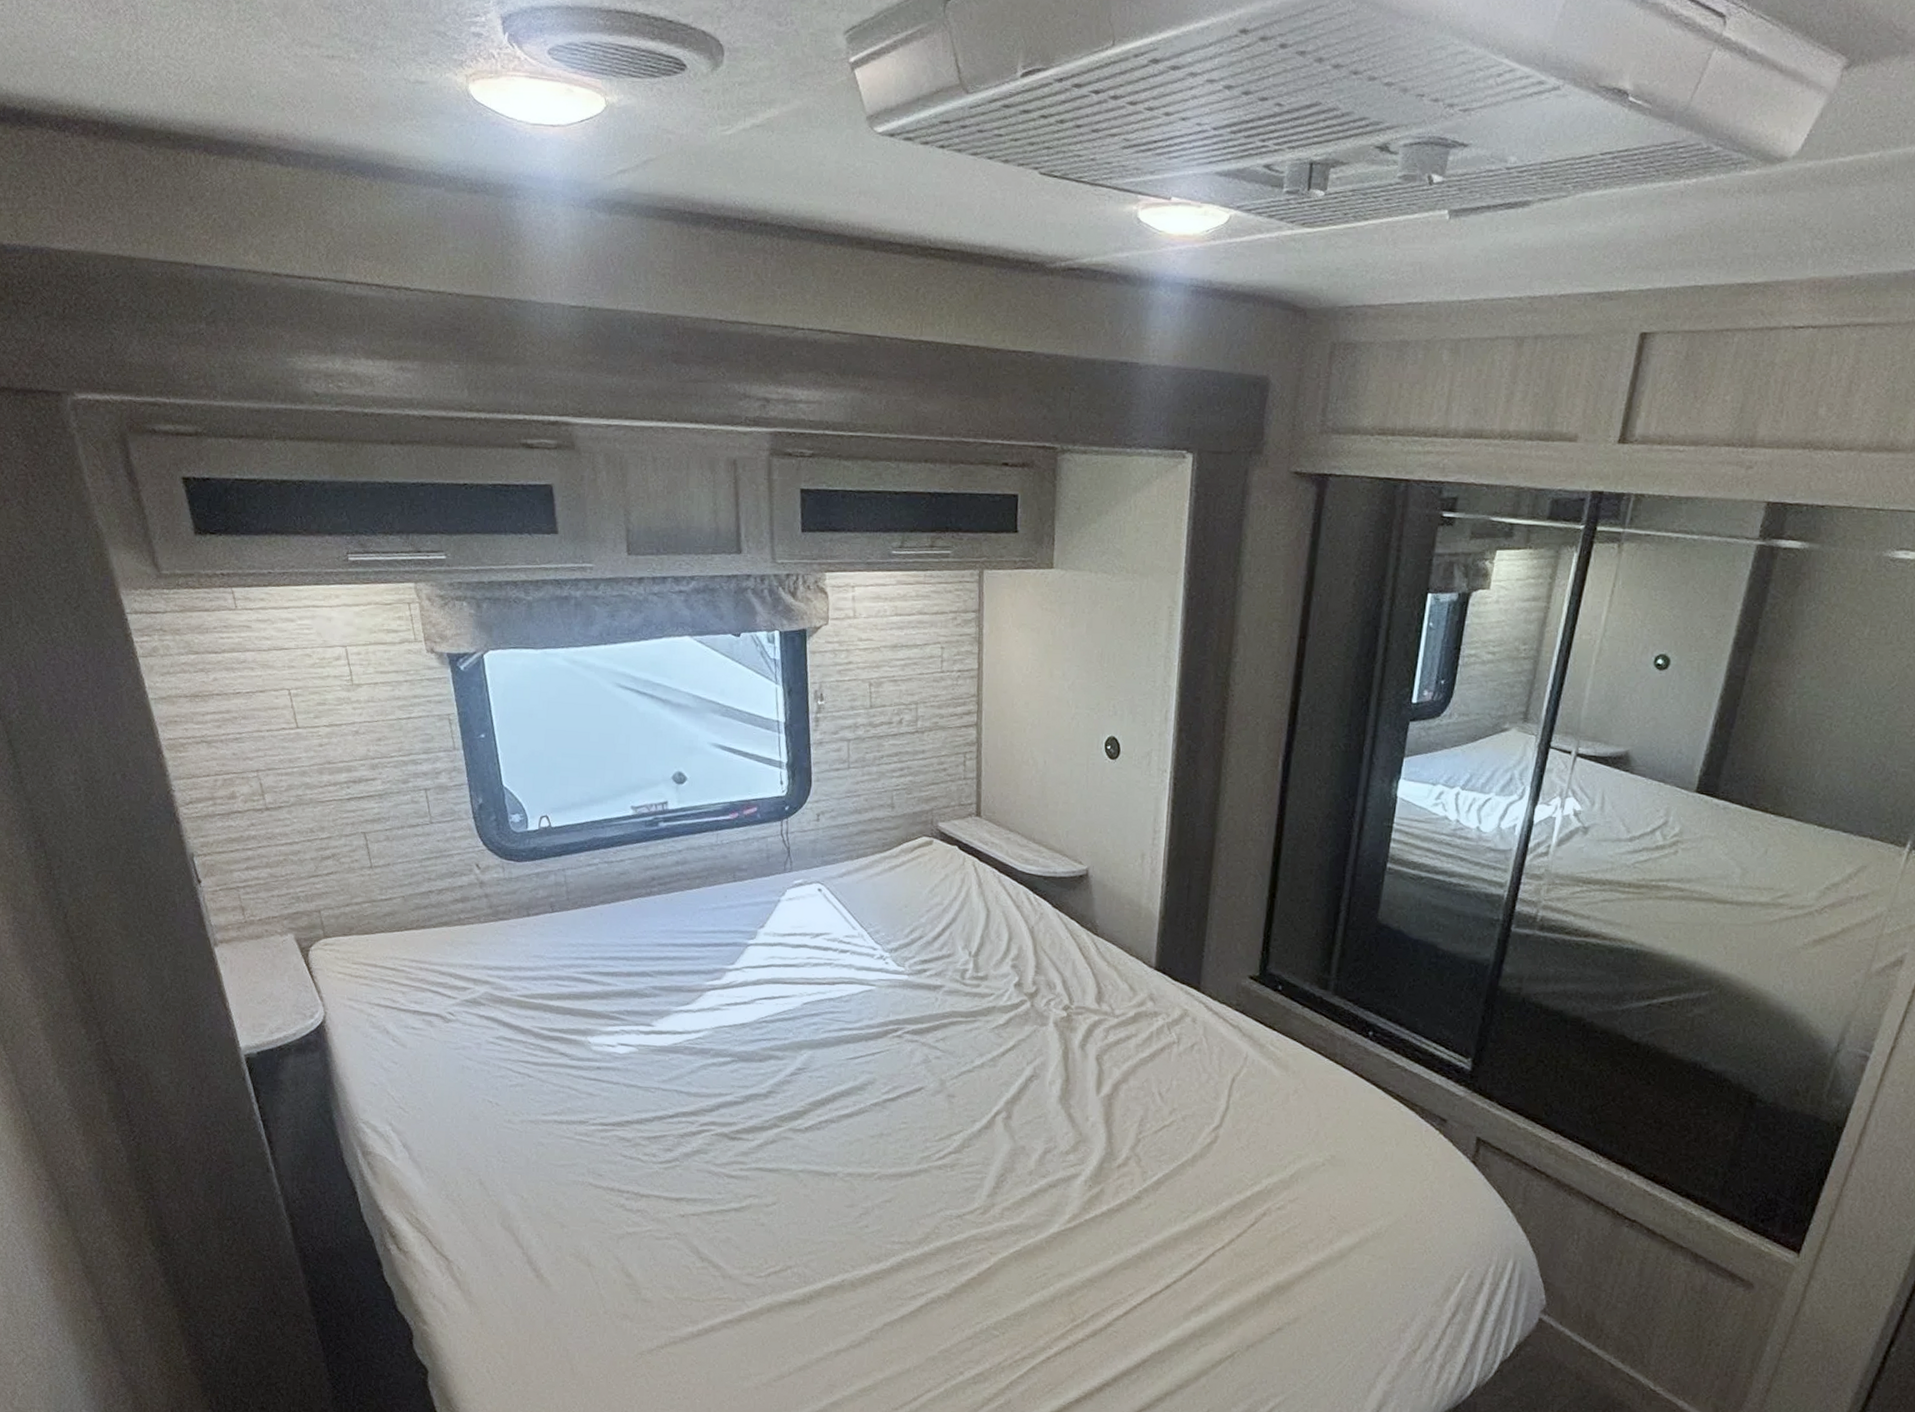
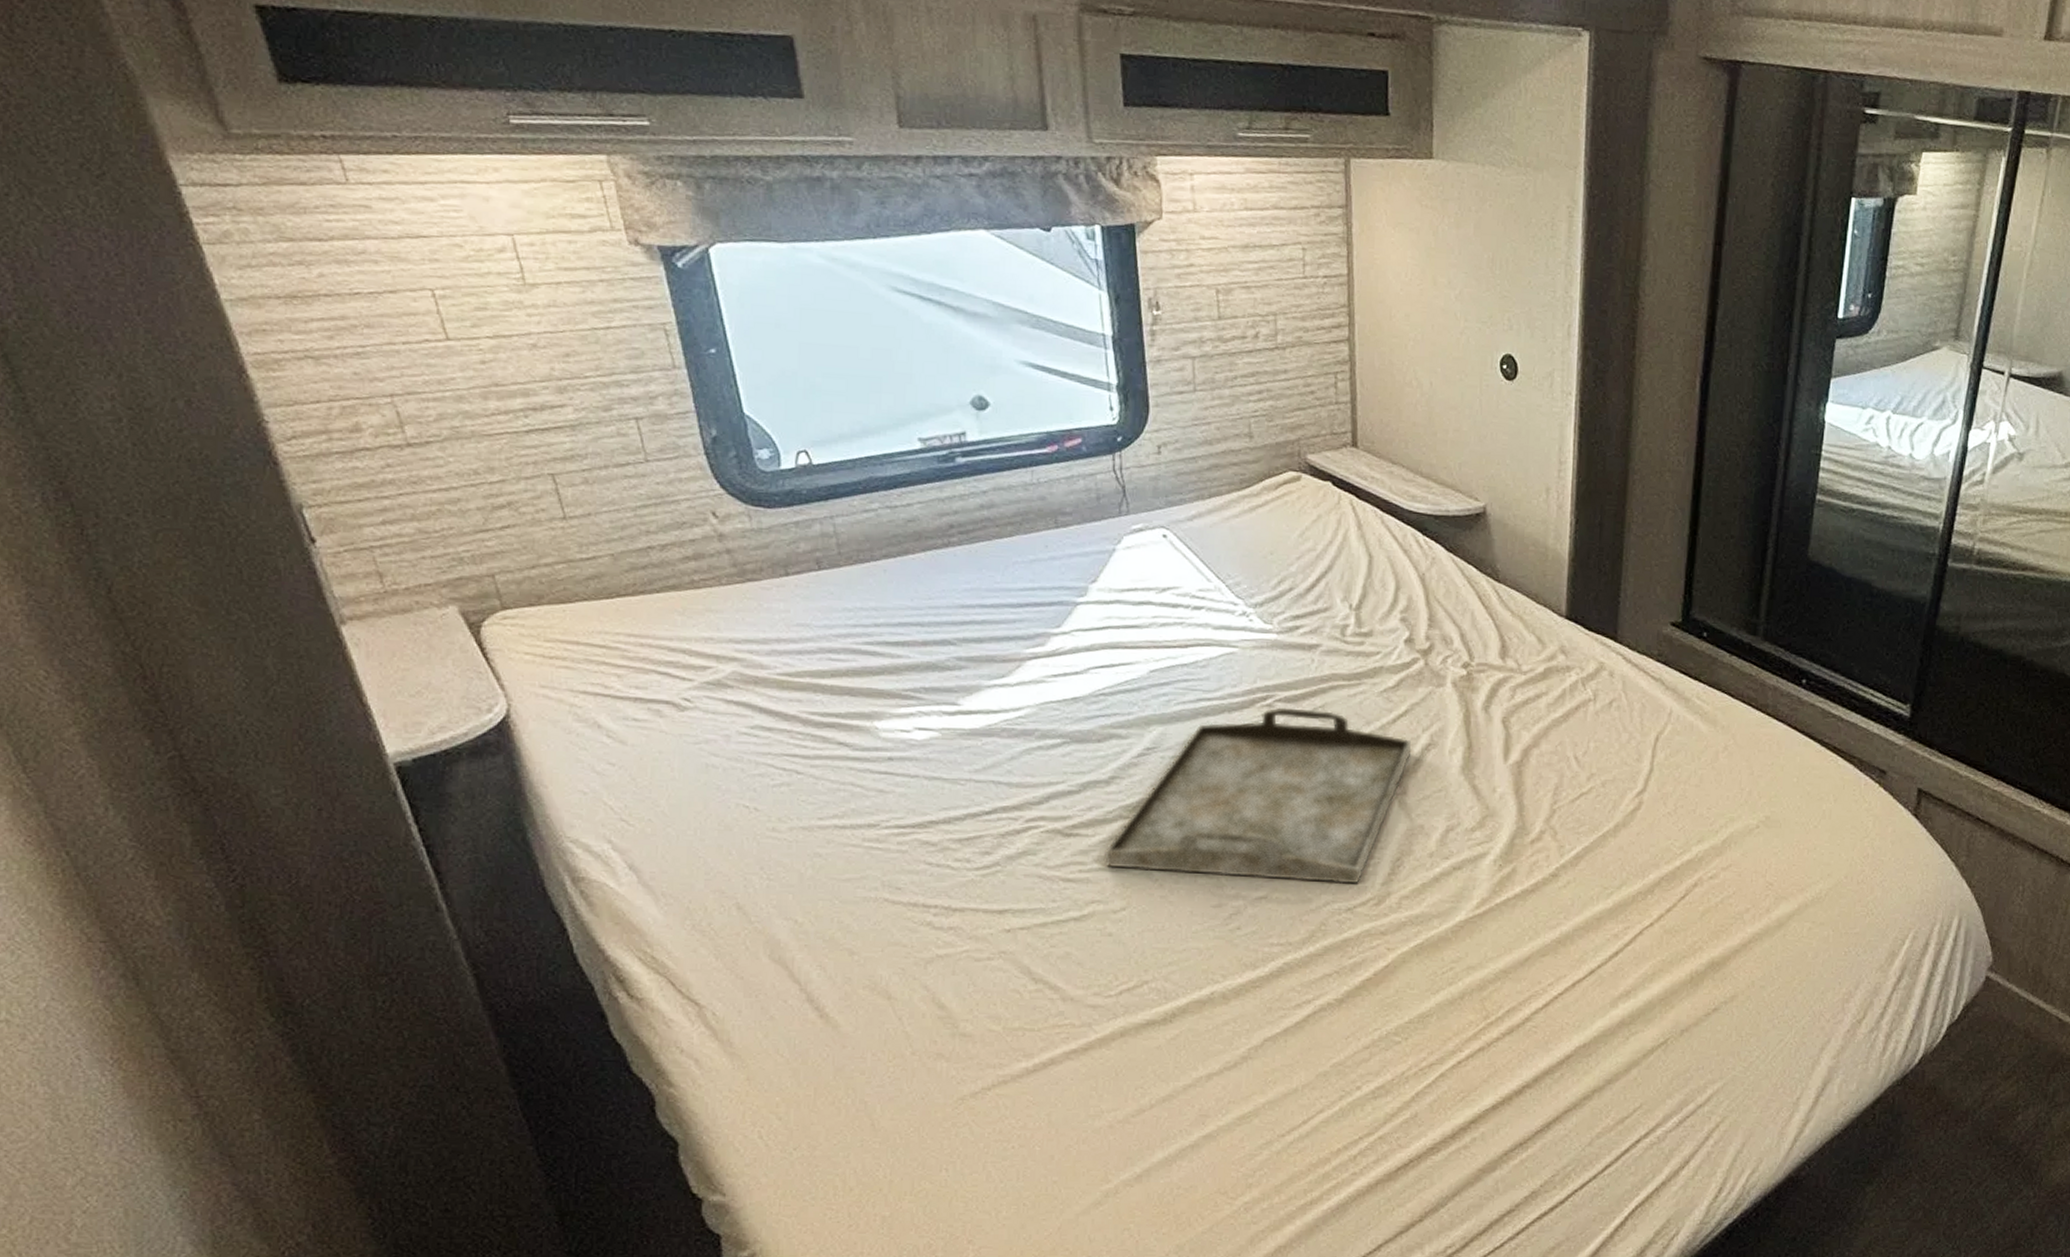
serving tray: none [760,1038,1017,1195] -> present [1103,707,1412,884]

